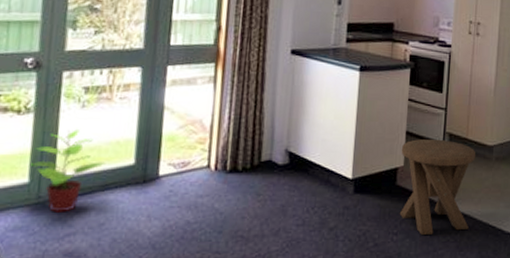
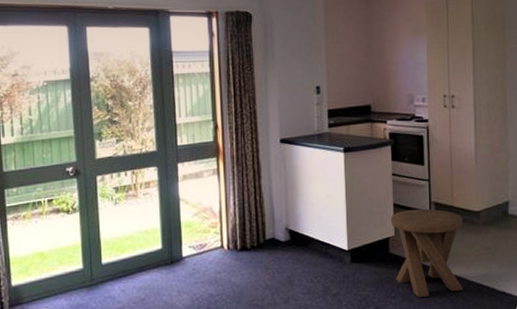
potted plant: present [29,129,106,213] -> none [81,223,140,292]

